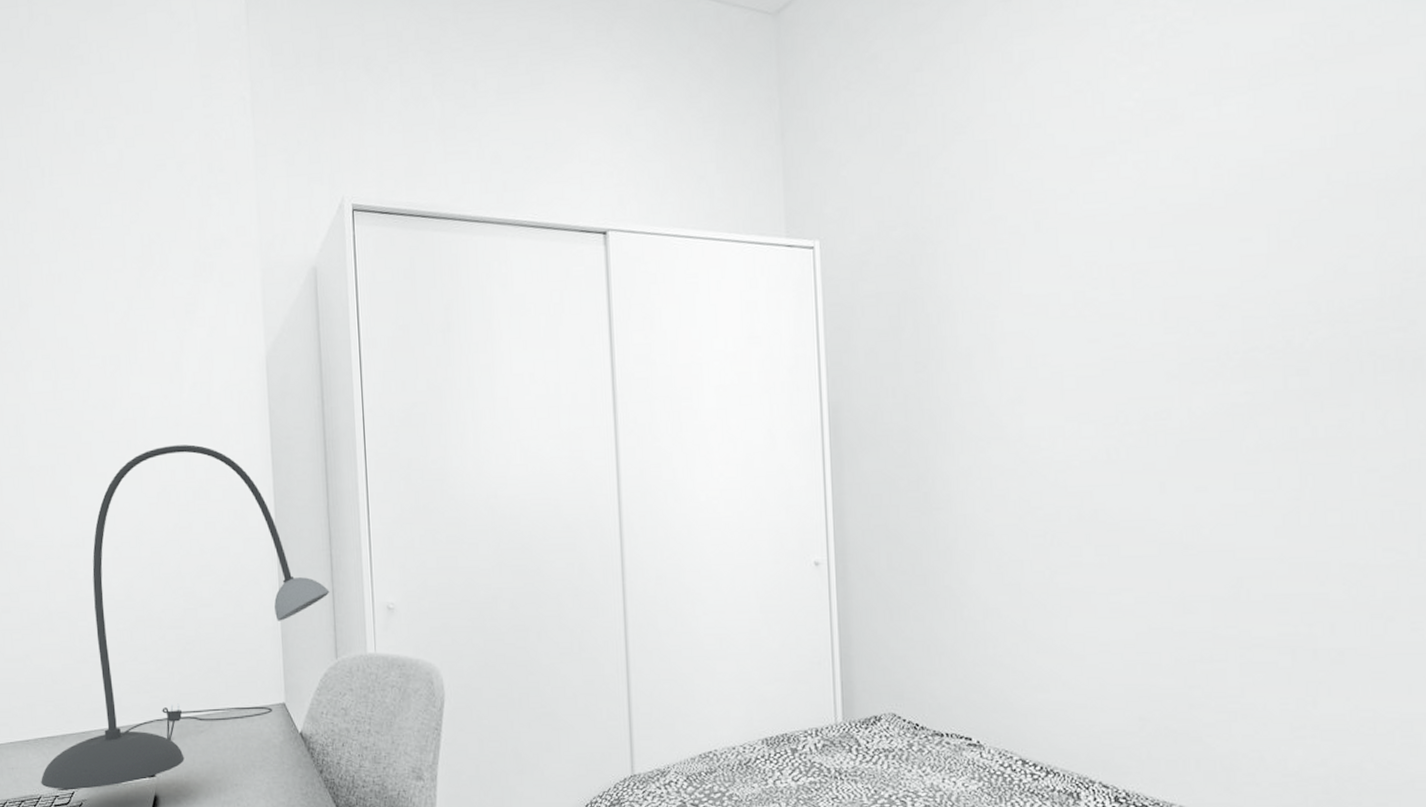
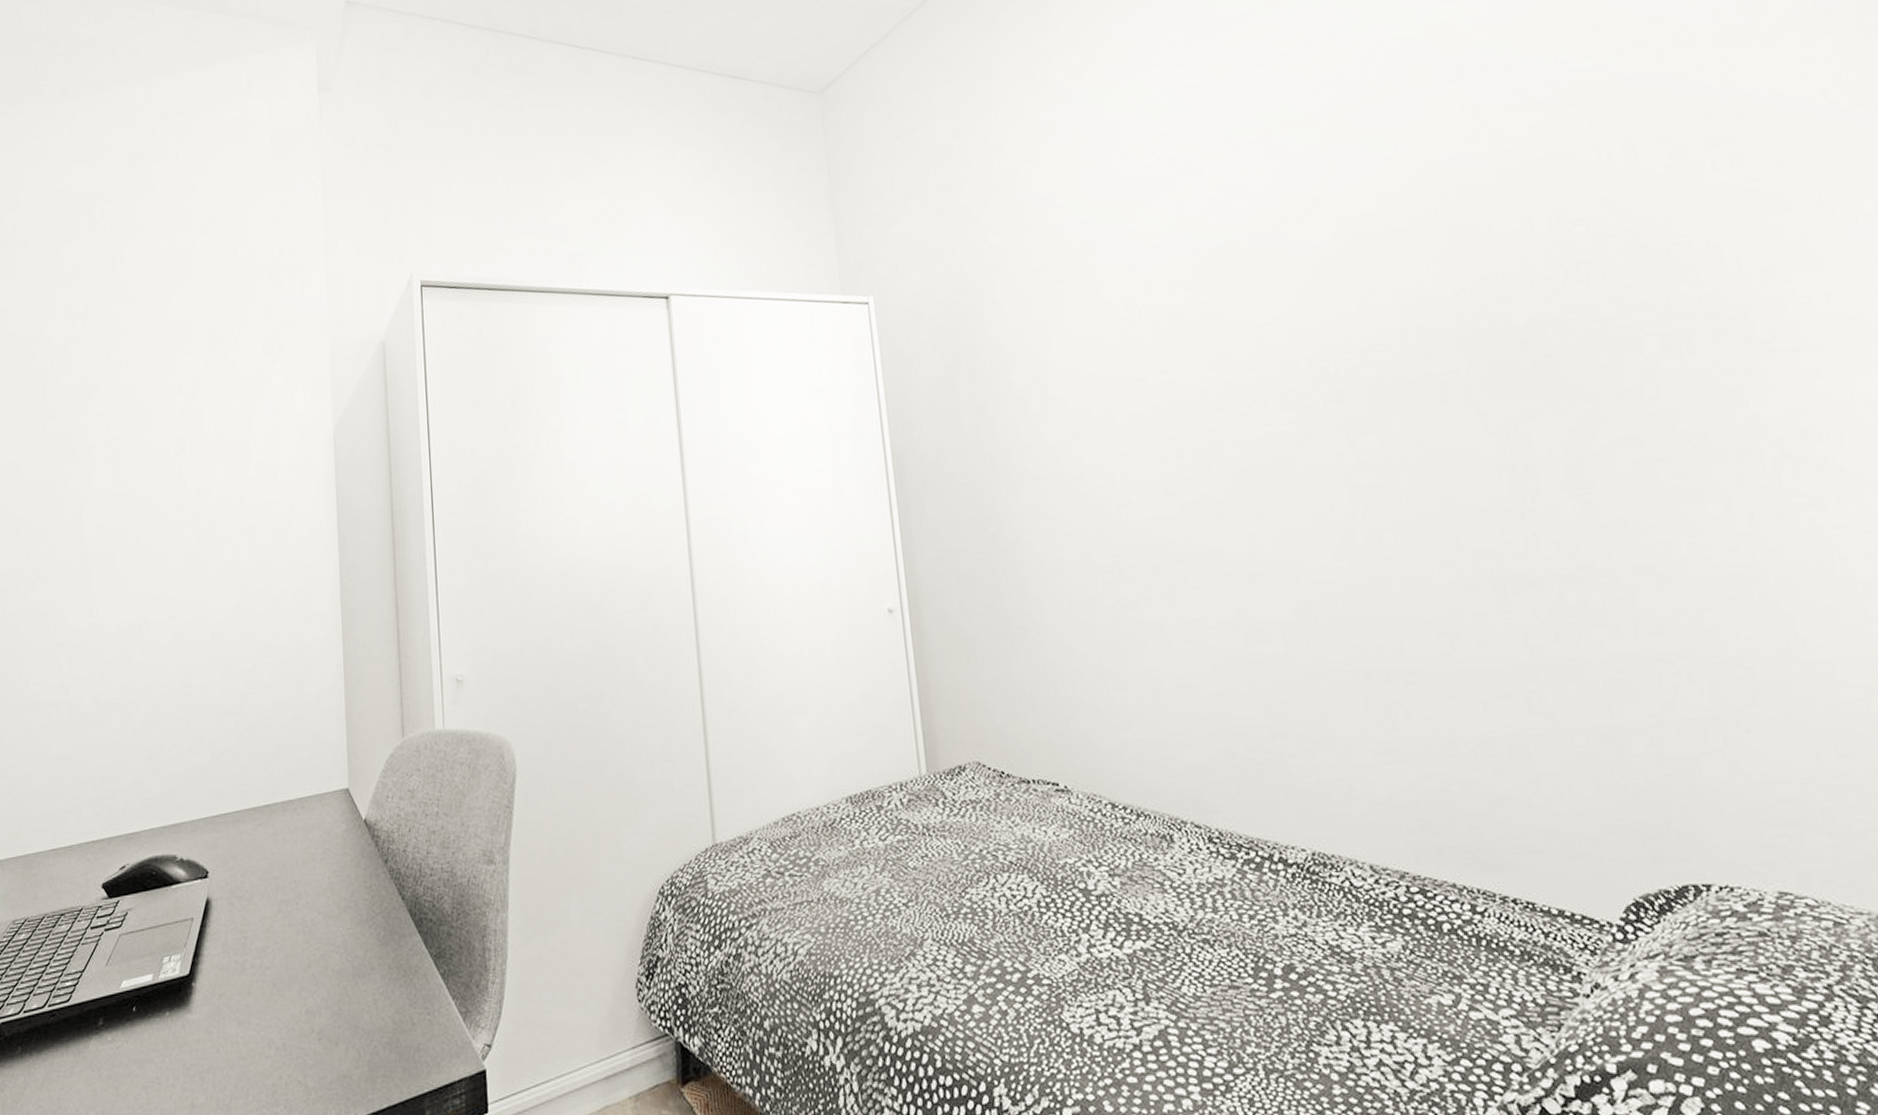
desk lamp: present [41,444,330,789] -> none [83,522,397,899]

